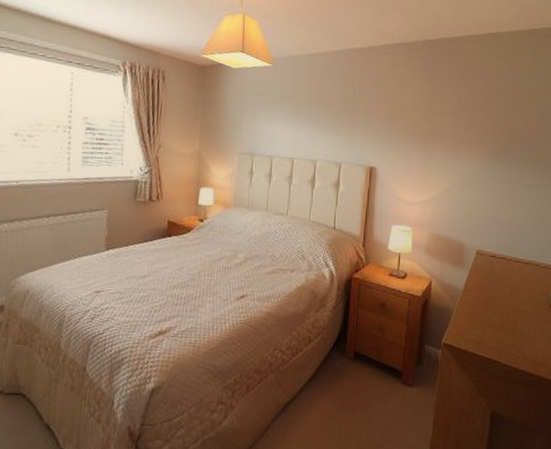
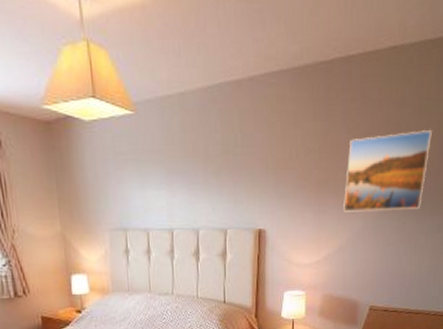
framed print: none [449,98,530,164] -> present [343,130,432,212]

